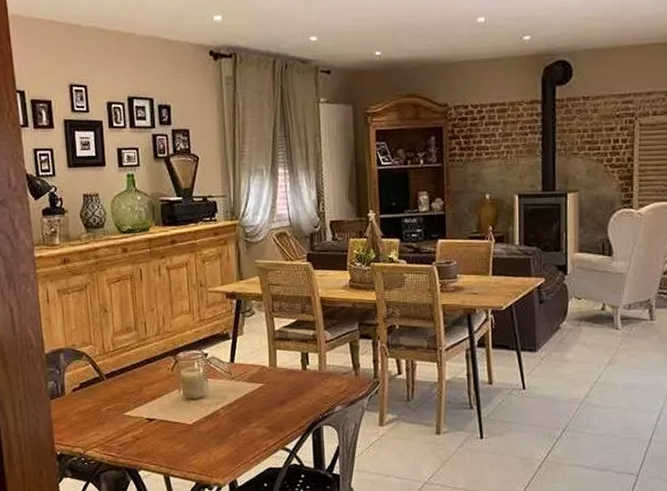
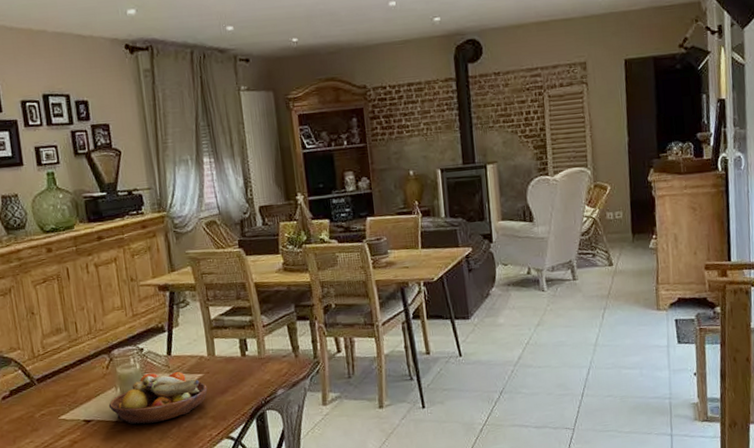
fruit bowl: none [171,378,267,427] -> present [108,371,208,425]

